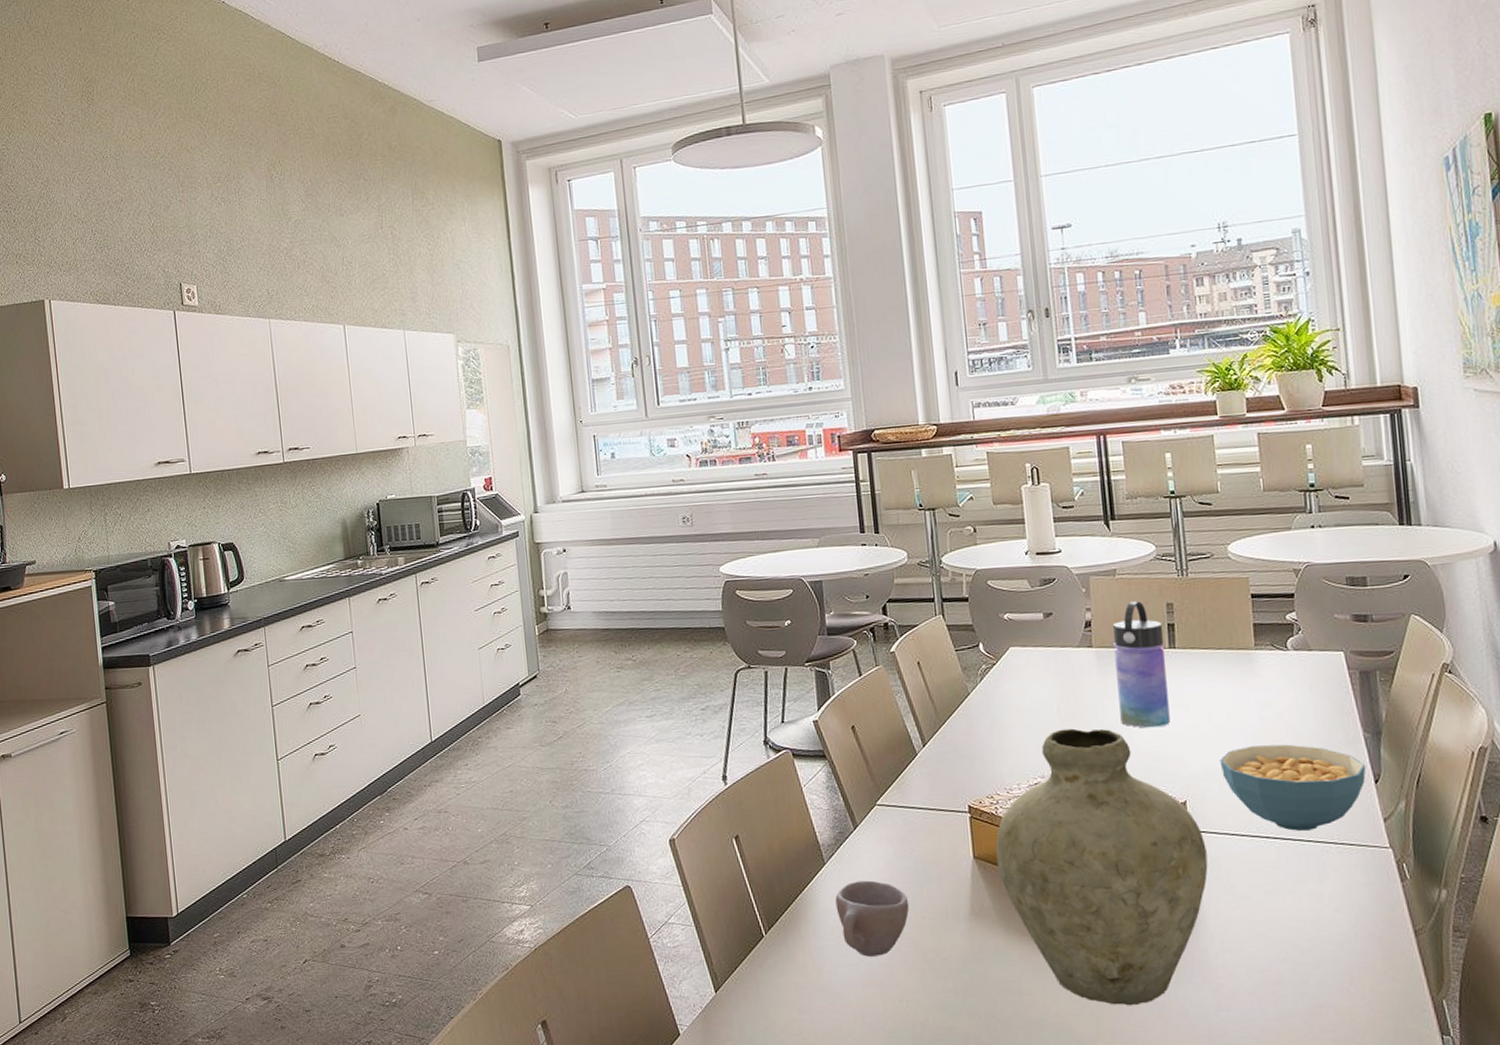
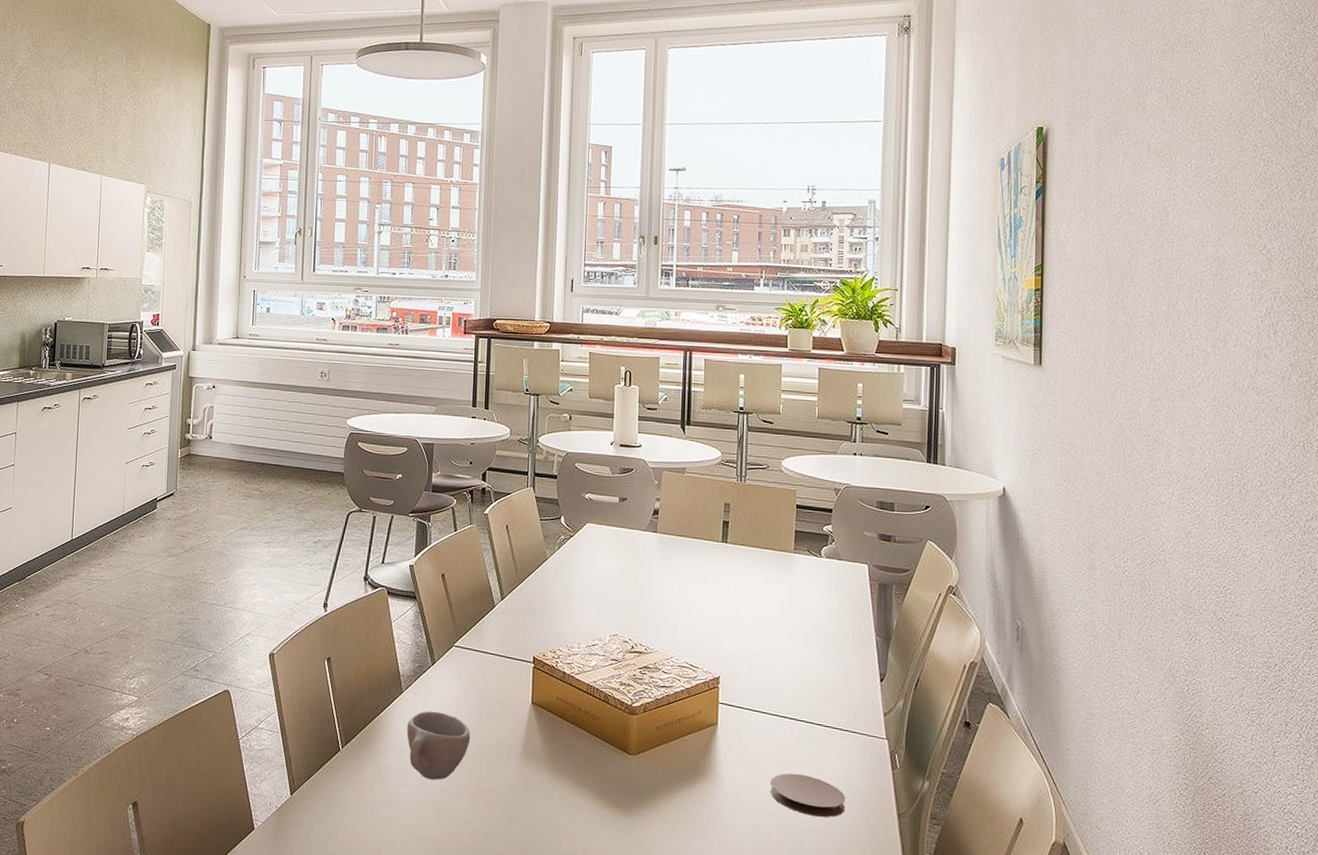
vase: present [996,728,1208,1006] -> none [551,600,732,851]
water bottle: present [1113,601,1170,728] -> none [673,497,719,609]
cereal bowl: present [1219,744,1367,831] -> none [752,636,875,716]
coaster: none [1261,899,1352,945] -> present [770,773,846,818]

